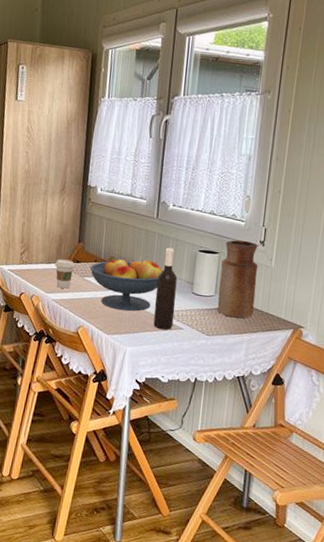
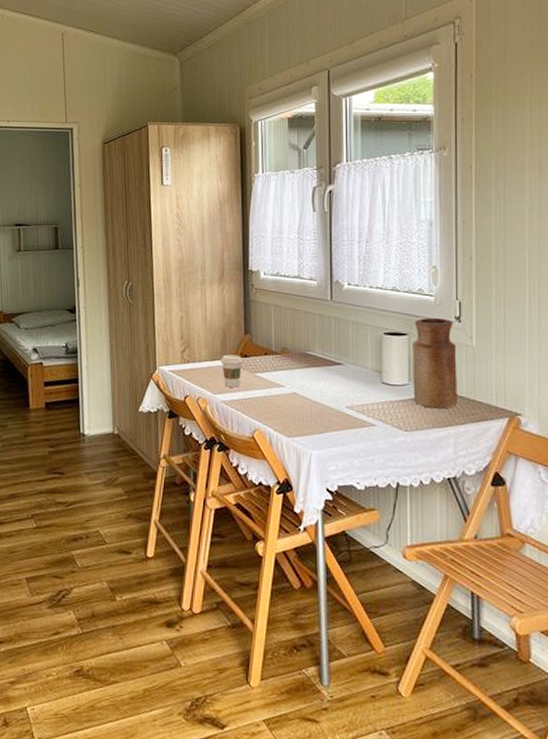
fruit bowl: present [89,257,163,311] -> none [260,348,345,409]
wine bottle: present [153,247,178,330] -> none [339,332,364,428]

